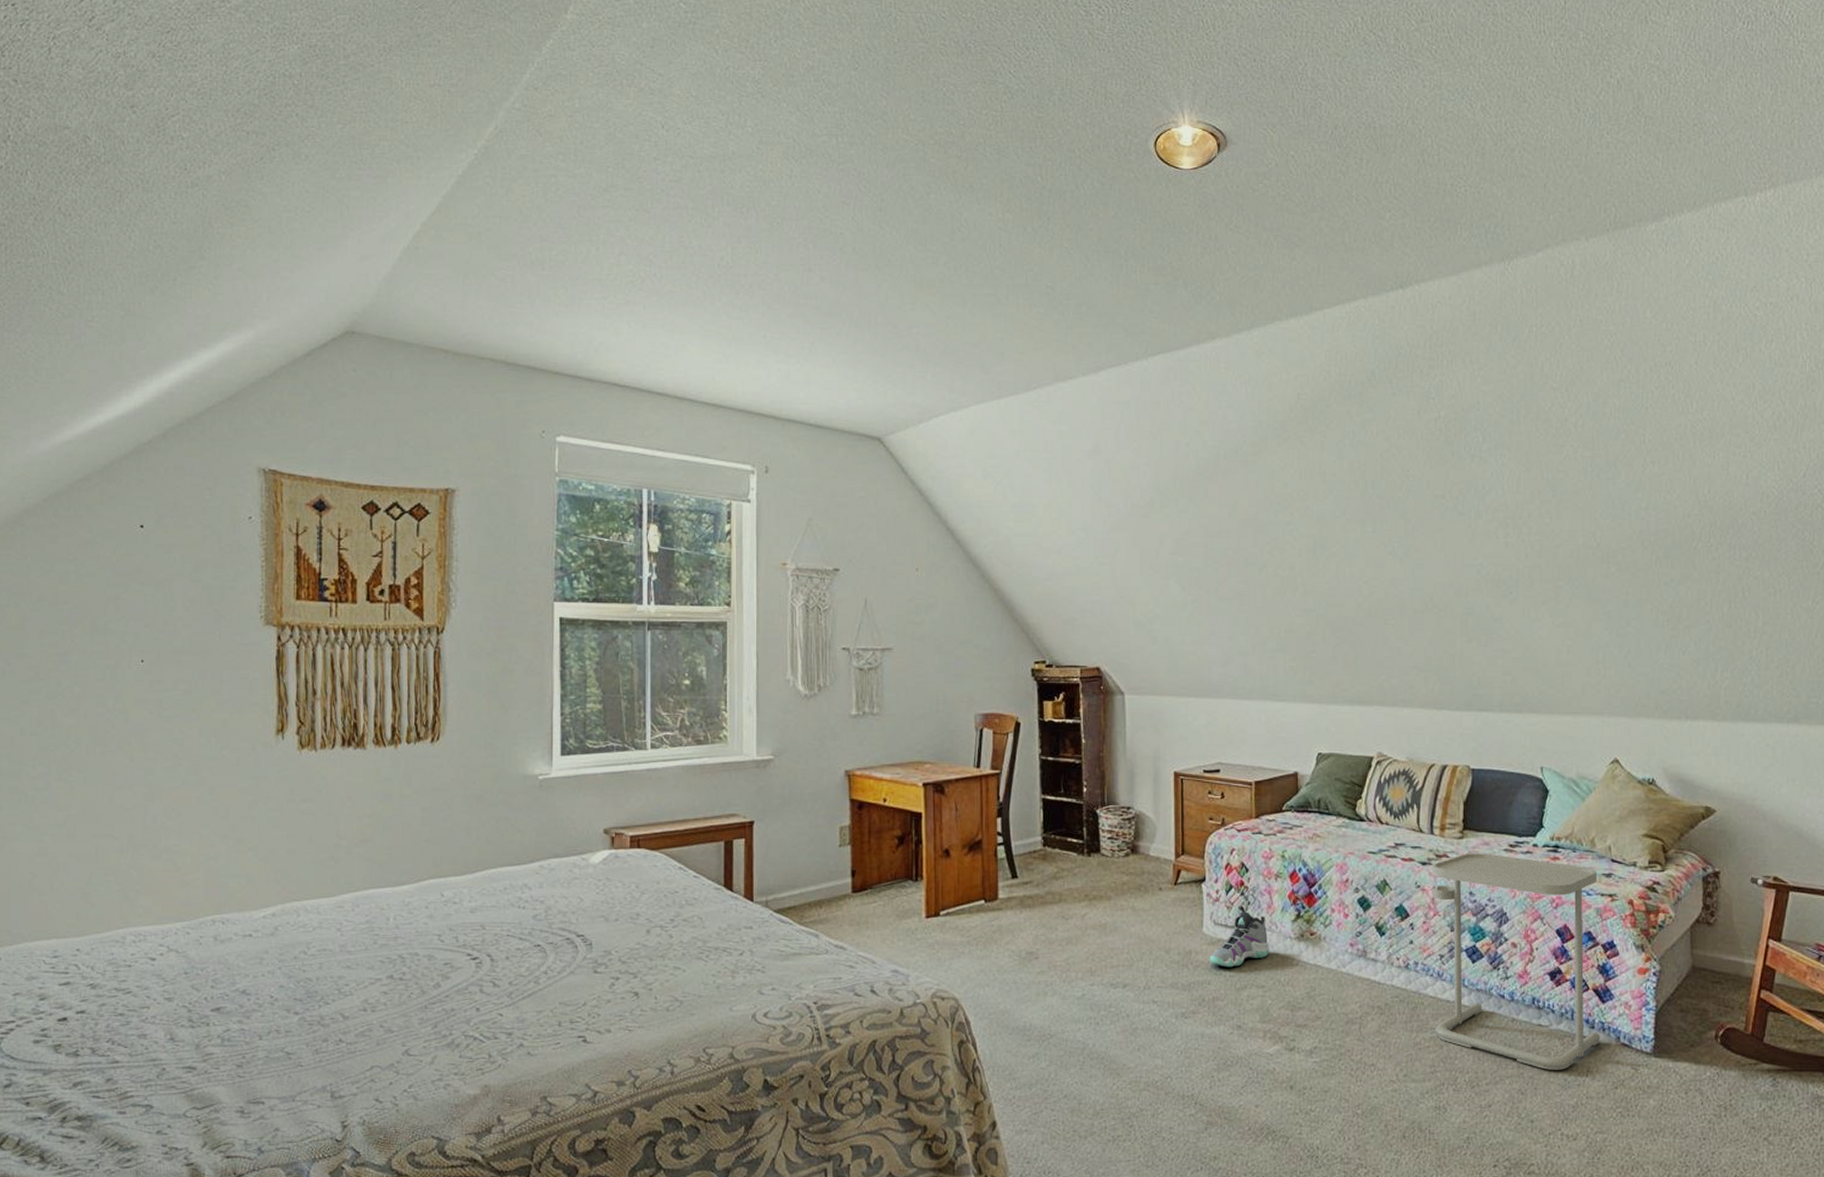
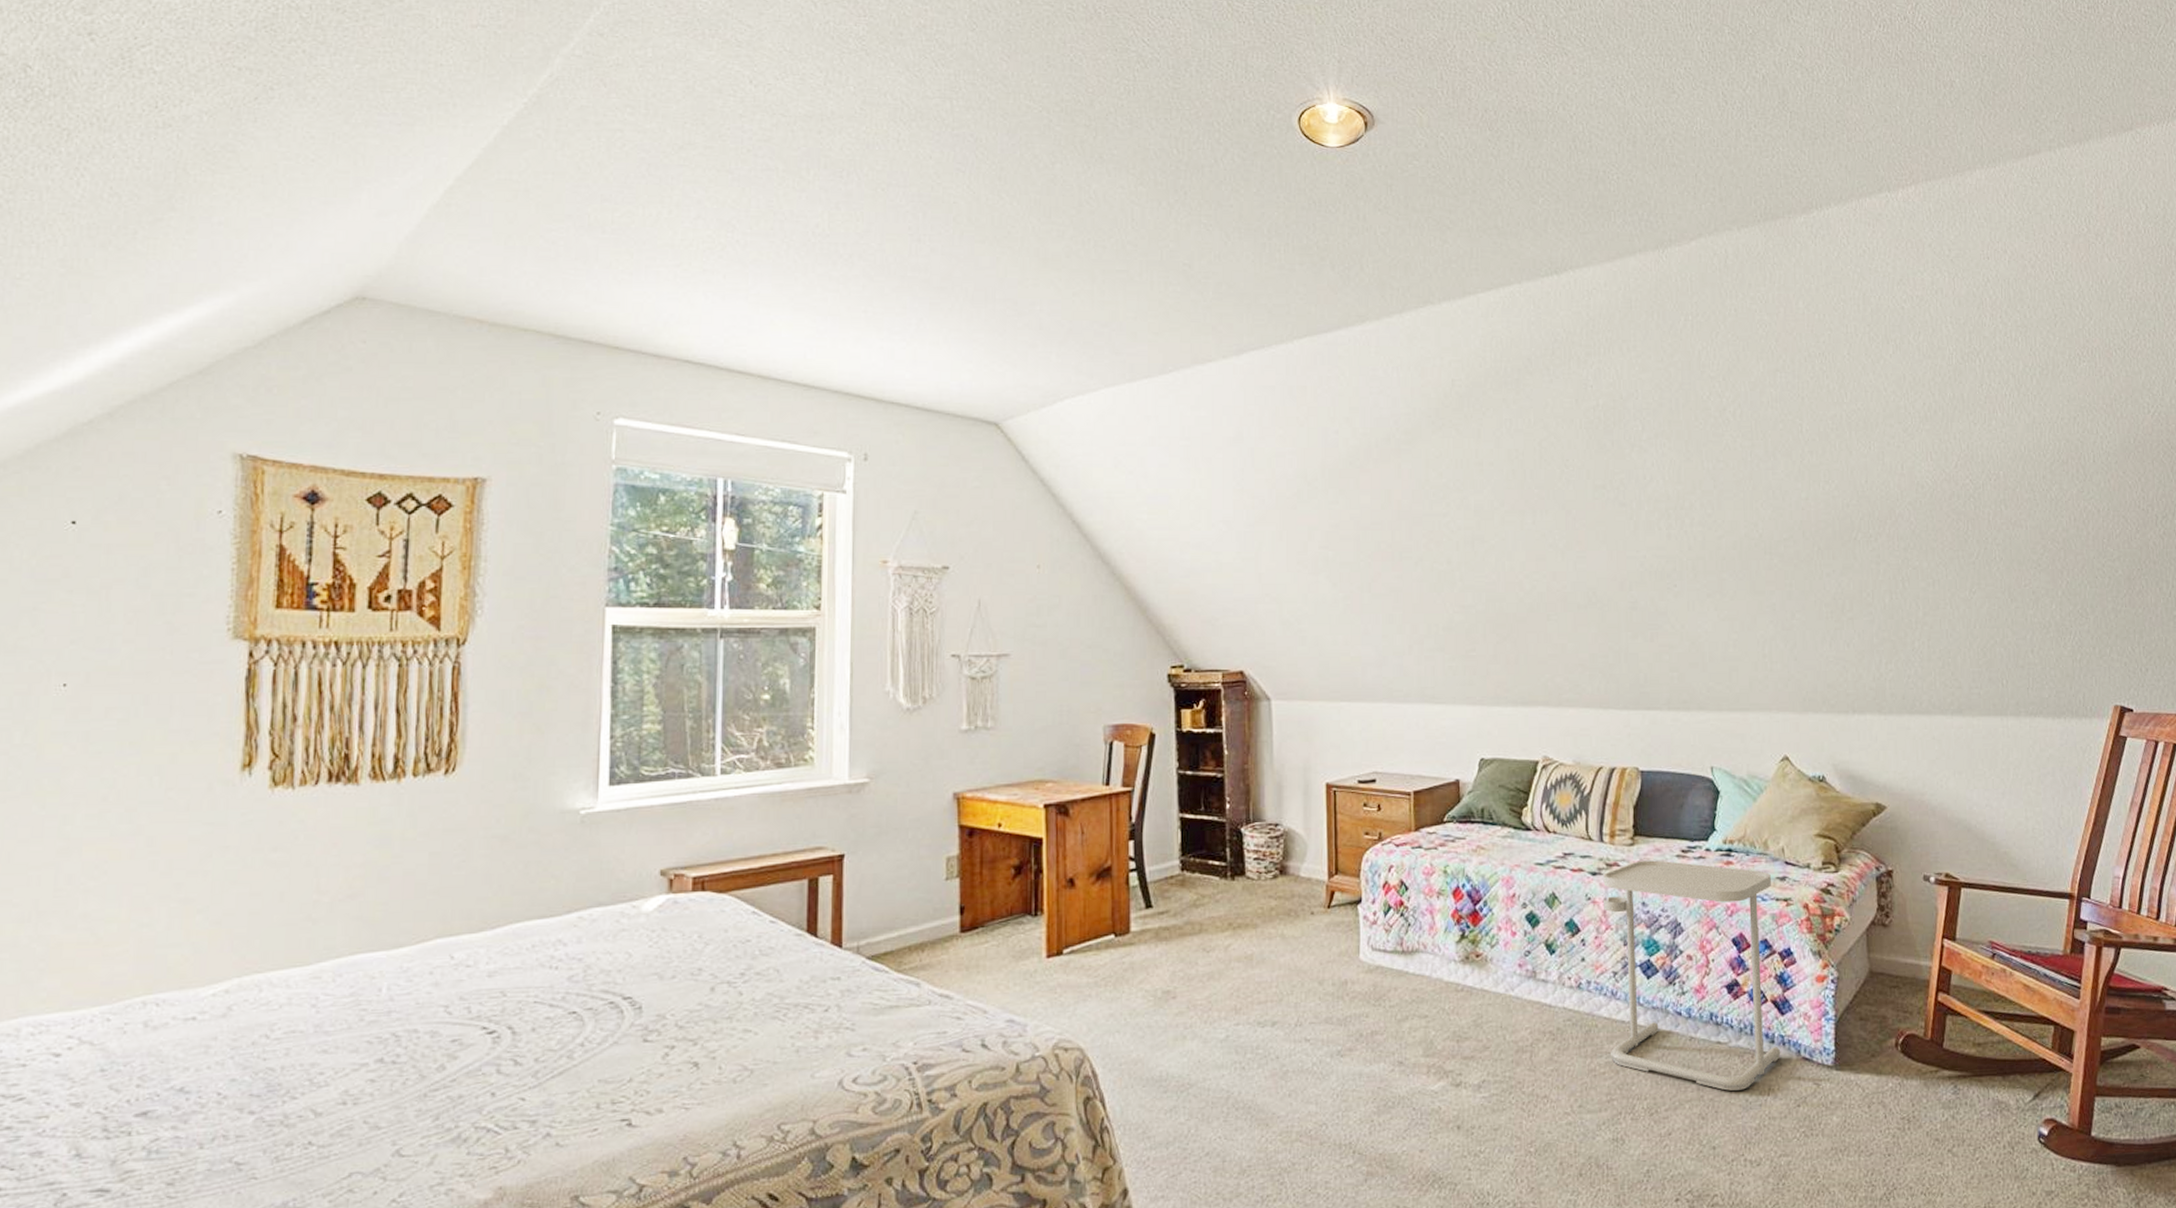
sneaker: present [1210,905,1269,968] -> none [1368,927,1432,997]

